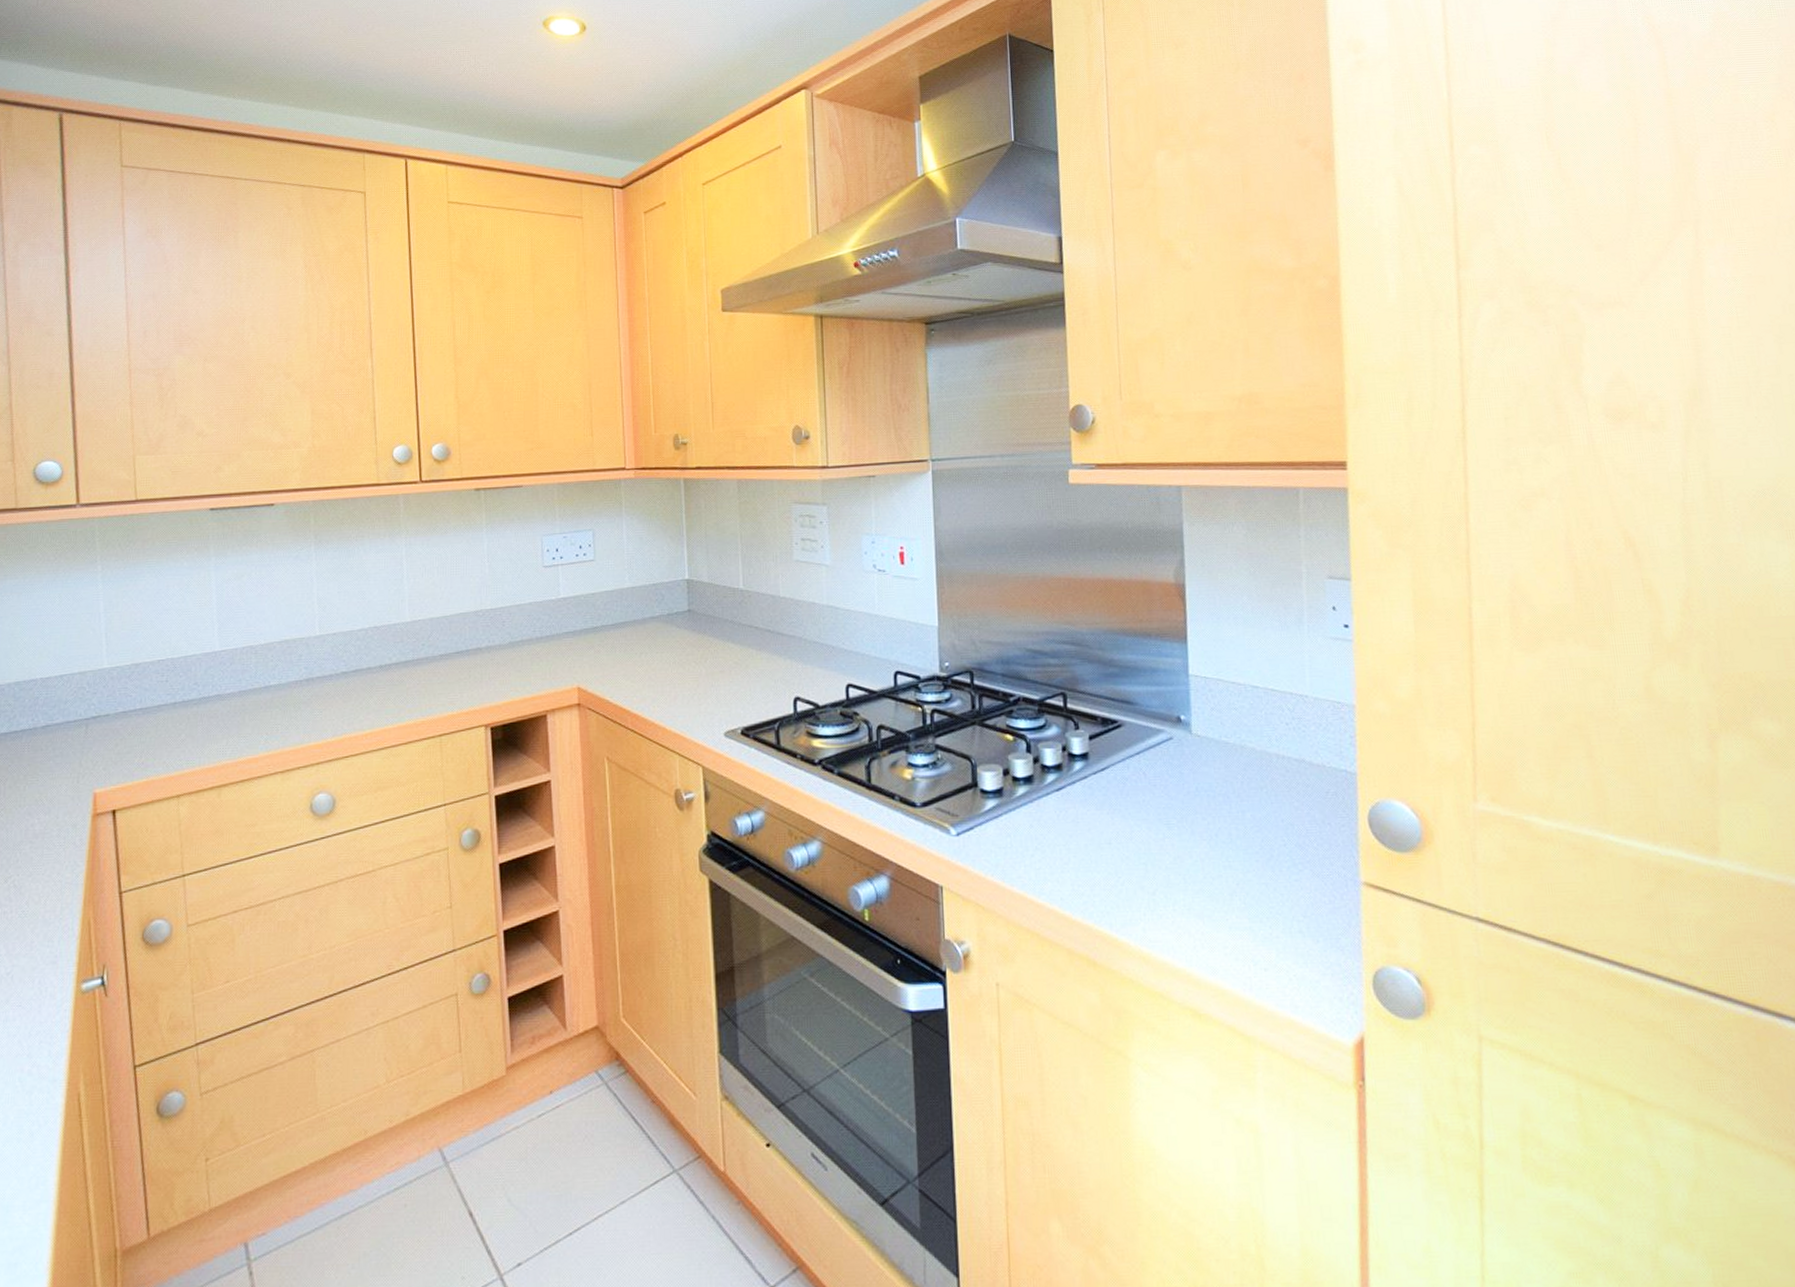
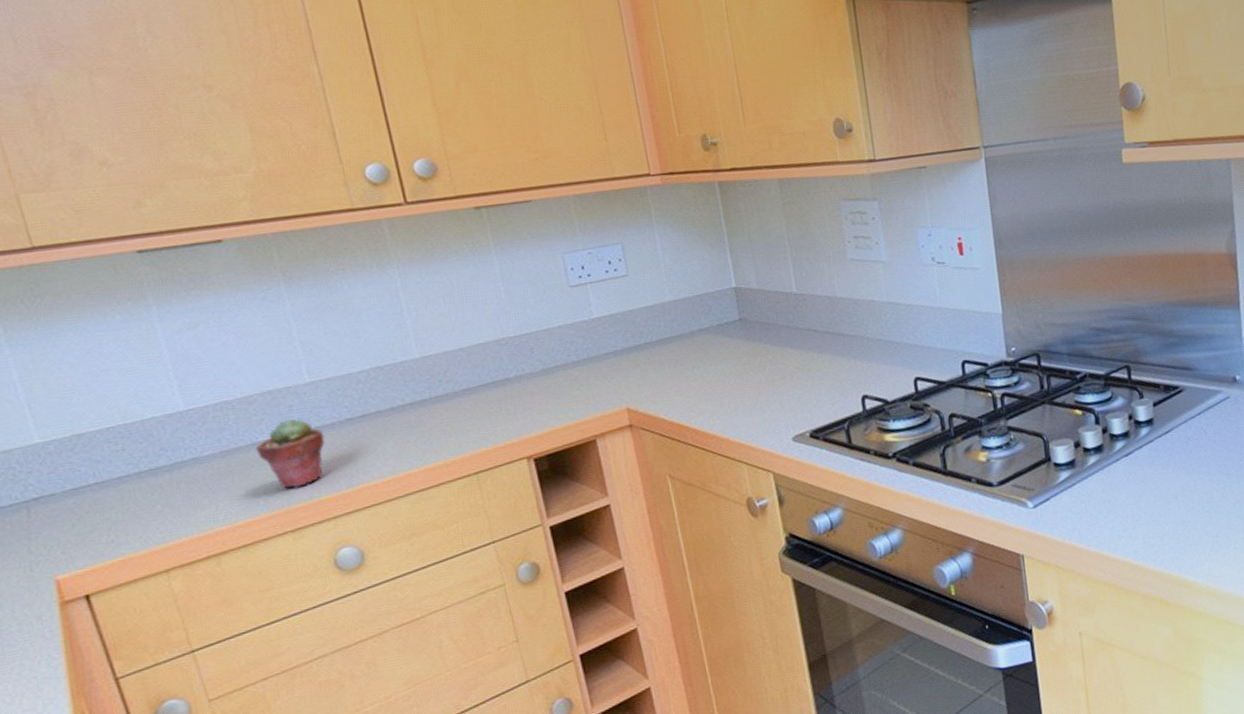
potted succulent: none [266,667,322,732] -> present [255,419,326,489]

